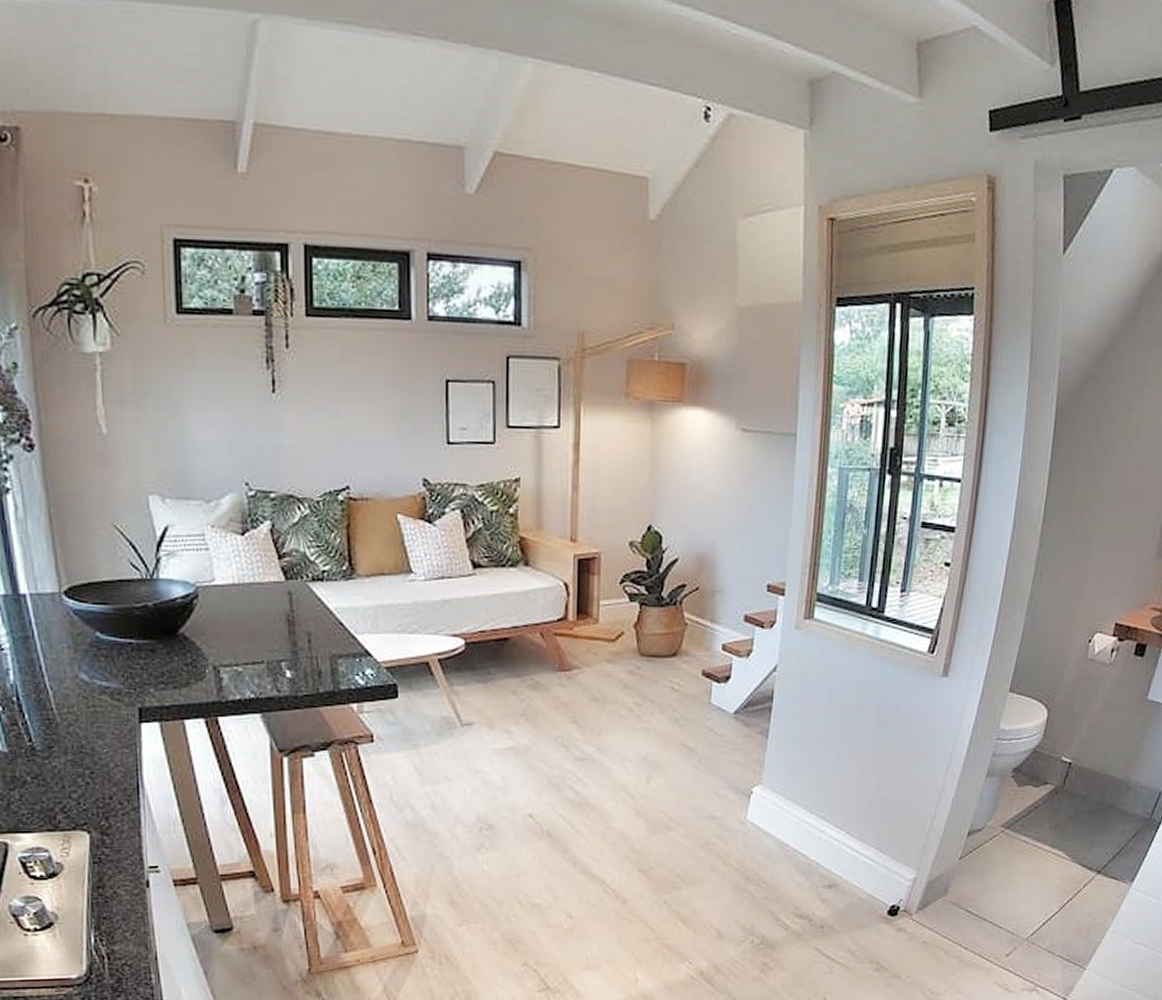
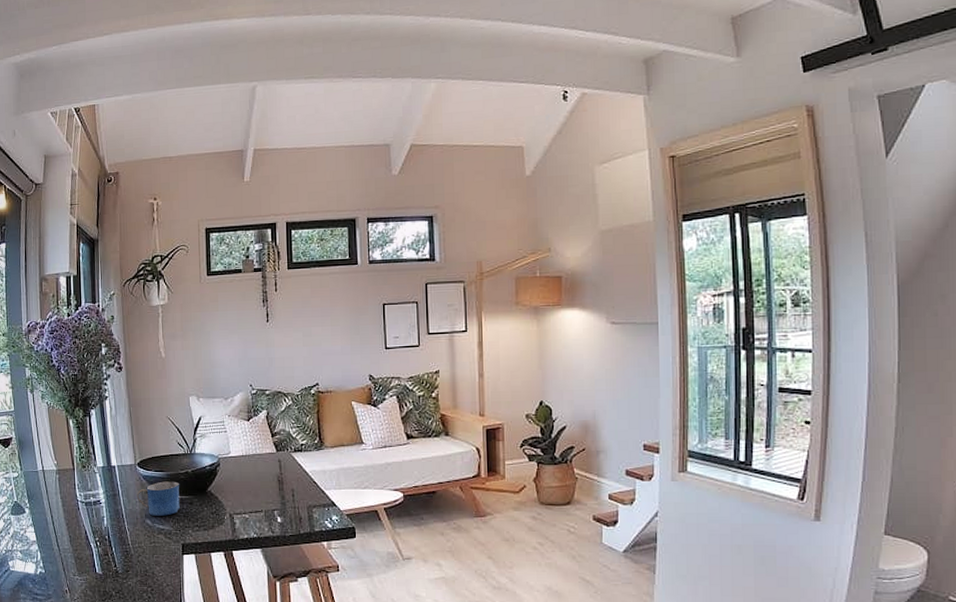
mug: none [63,618,135,668] -> present [137,481,180,516]

